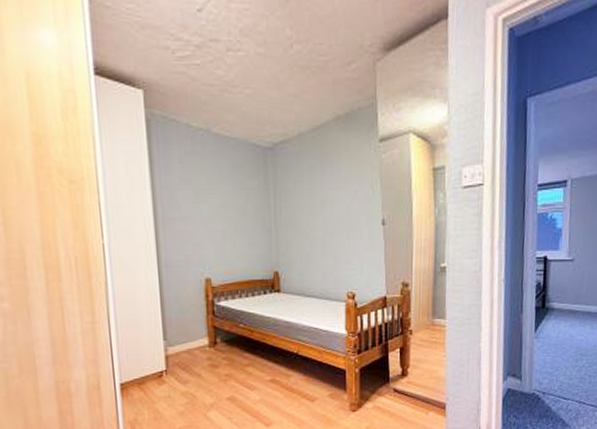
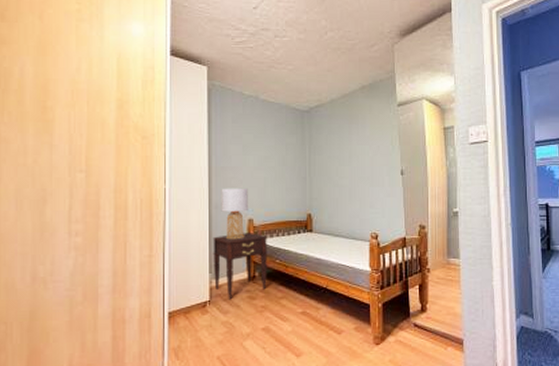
nightstand: none [165,293,230,369] -> present [213,232,267,300]
lamp: none [171,242,204,303] -> present [221,188,248,240]

